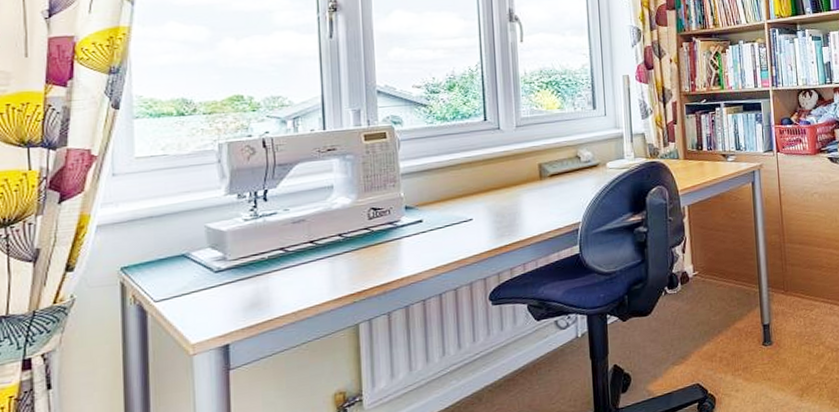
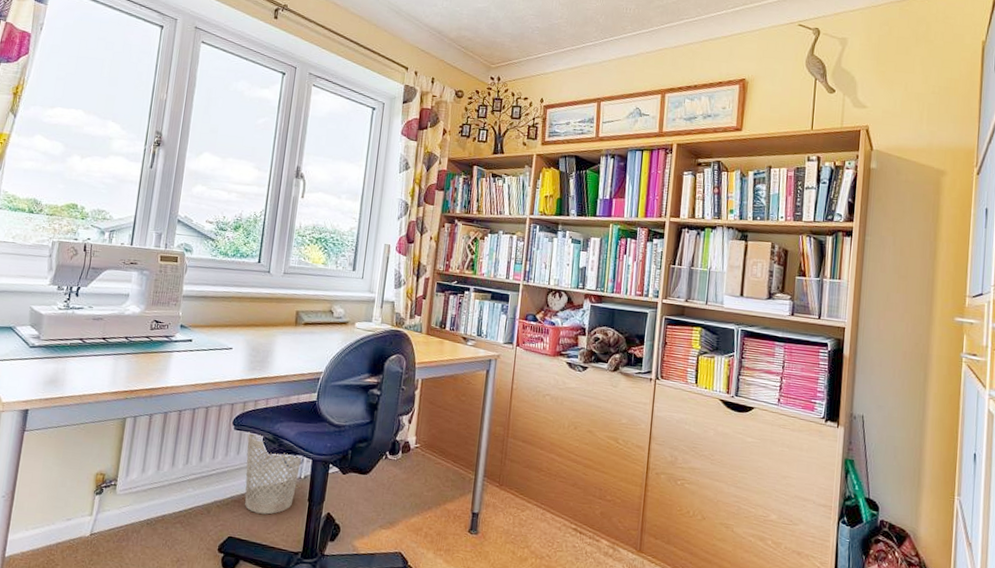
wastebasket: none [509,303,575,387] -> present [245,432,301,515]

